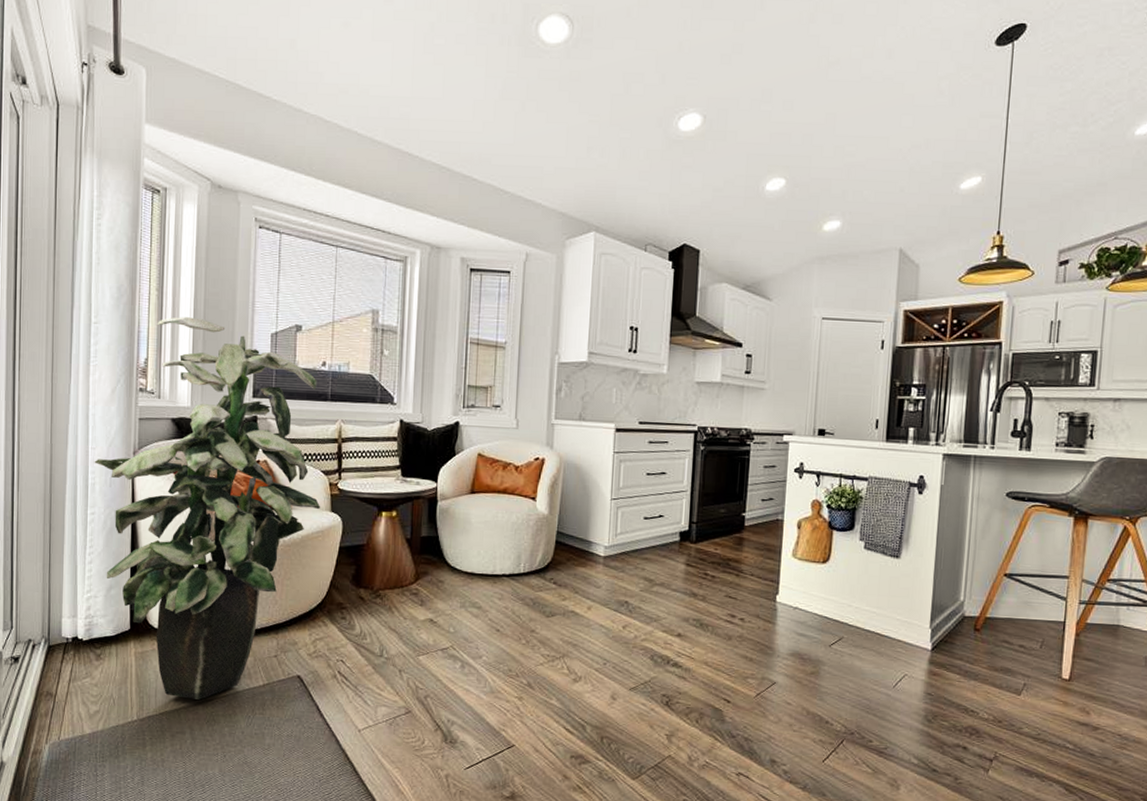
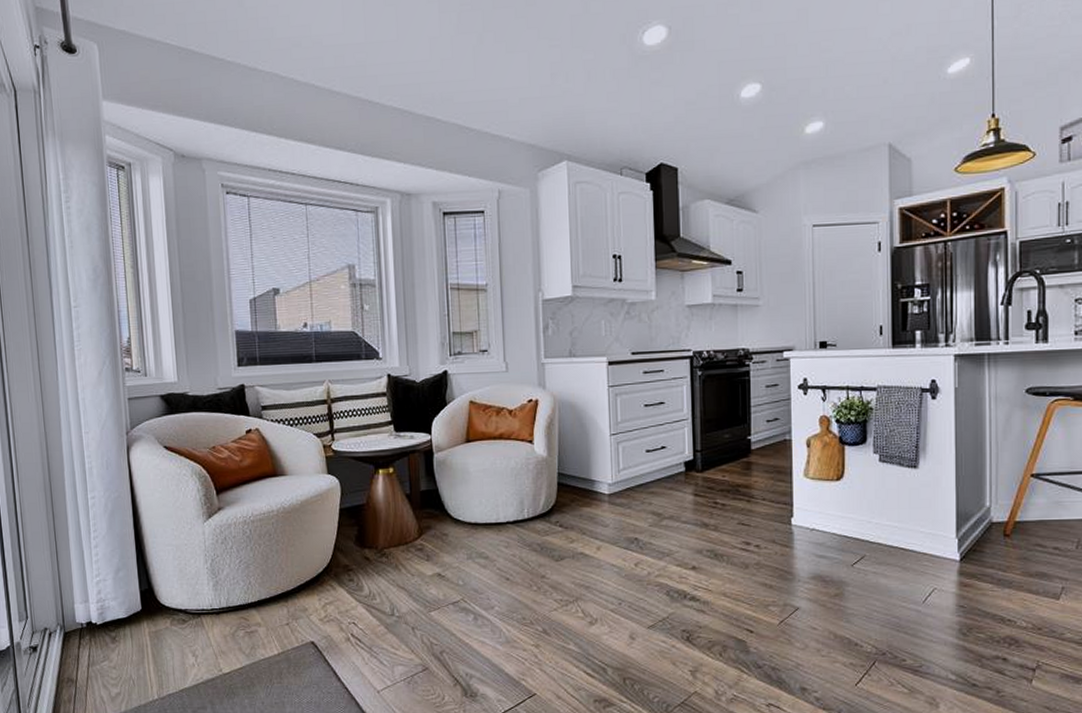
indoor plant: present [94,317,321,700] -> none [89,291,317,674]

